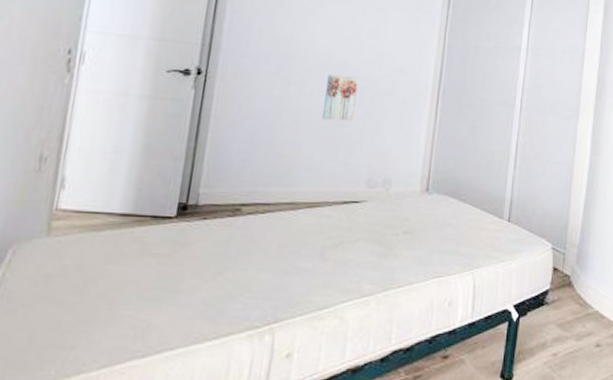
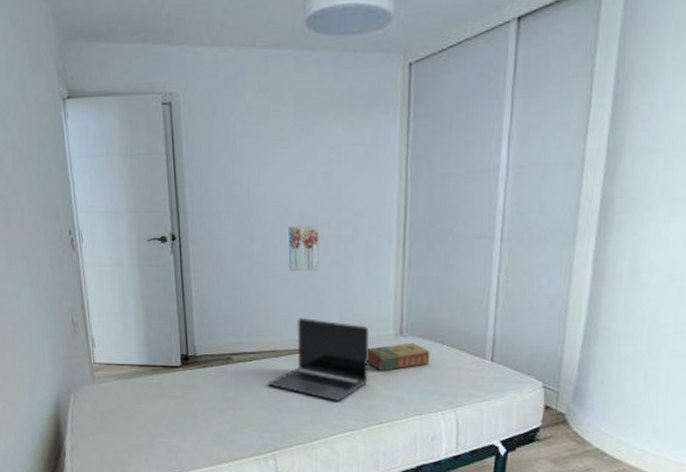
laptop: none [279,169,396,262] -> present [268,318,368,401]
book: none [390,199,453,229] -> present [367,342,430,371]

